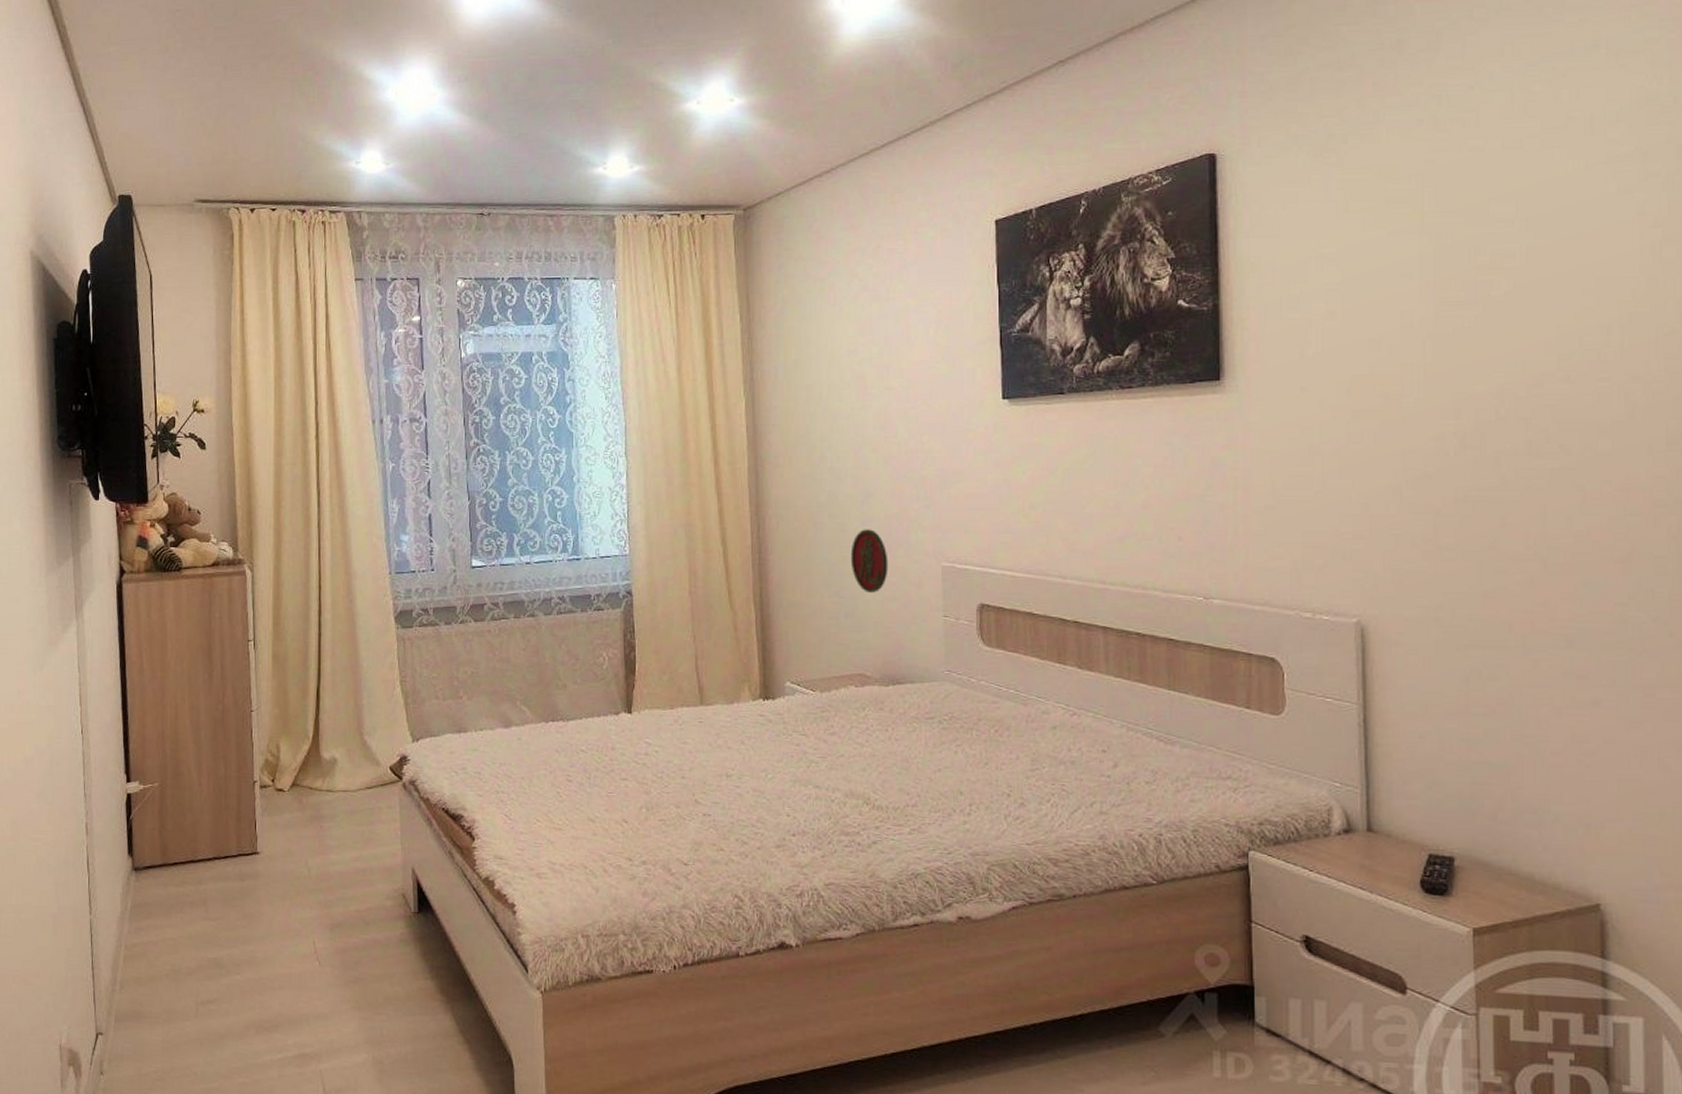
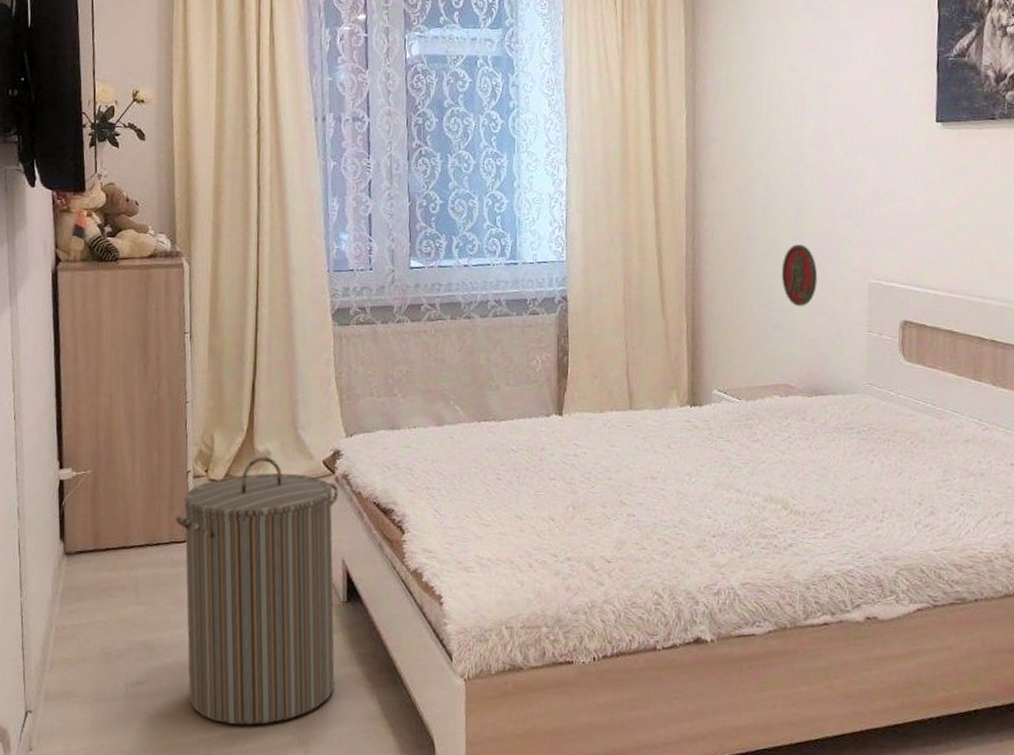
laundry hamper: none [243,764,408,1044] -> present [175,456,339,725]

